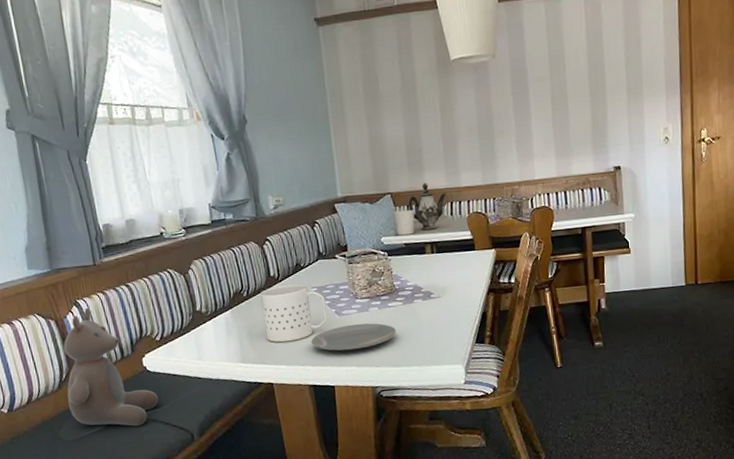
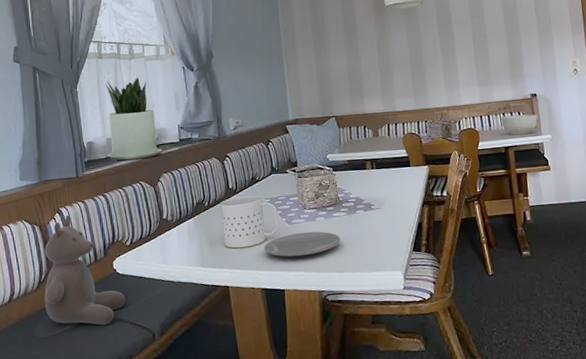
planter: none [119,146,192,246] -> present [105,76,162,161]
dixie cup: present [393,210,415,236] -> none [337,131,356,153]
teapot: present [408,182,446,231] -> none [350,107,384,149]
bowl: none [579,189,621,214] -> present [501,114,538,135]

